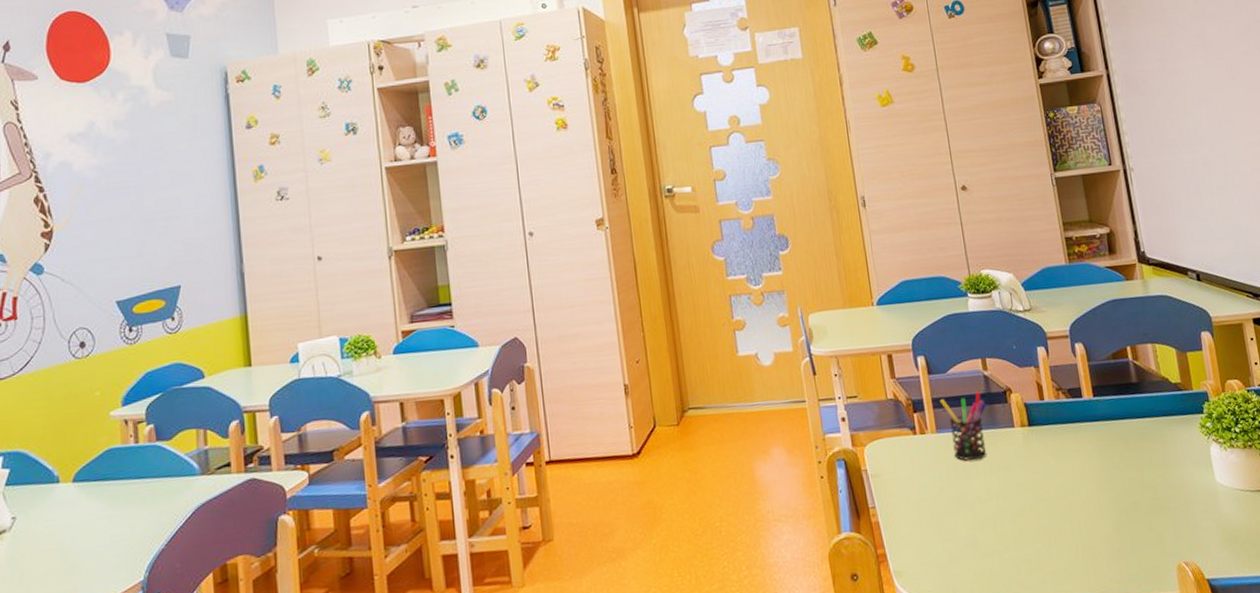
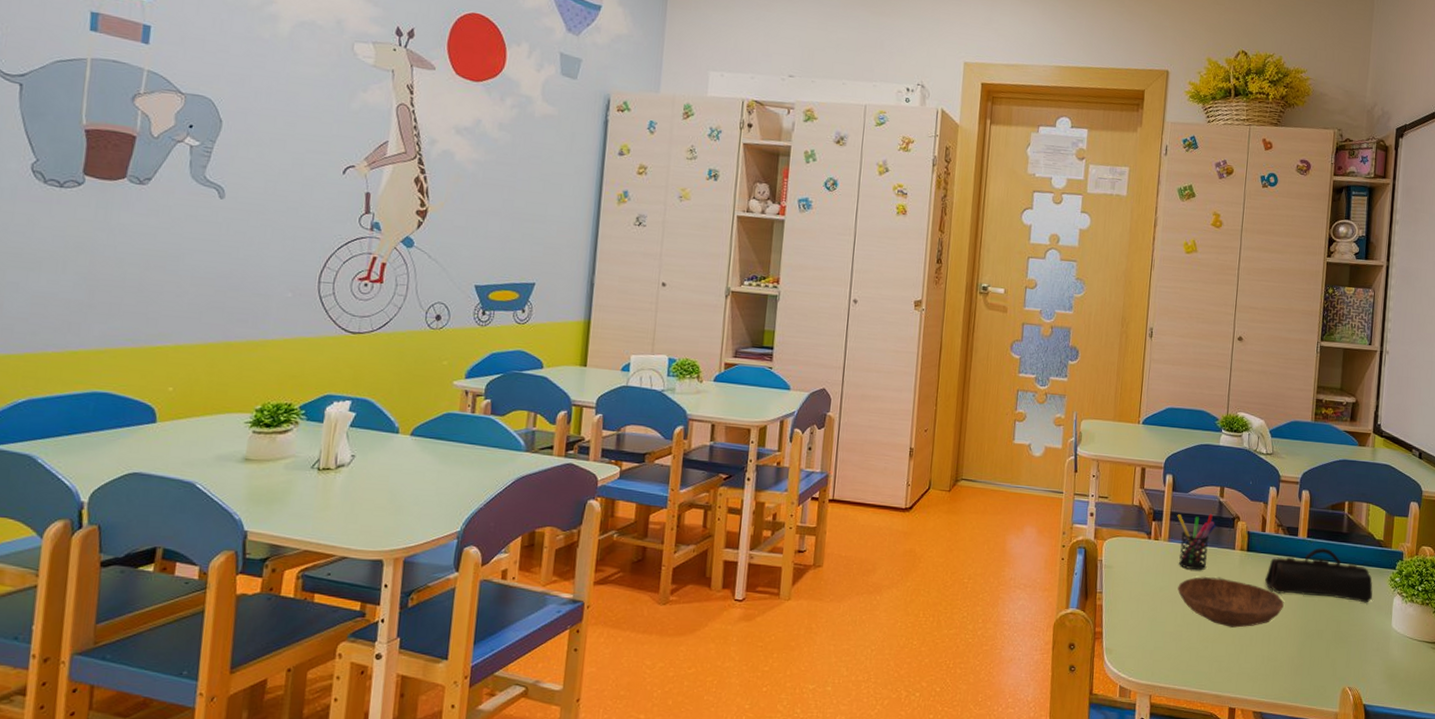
bowl: none [959,463,1086,519] -> present [1177,577,1284,628]
pencil case: none [1056,404,1186,468] -> present [1264,548,1373,603]

